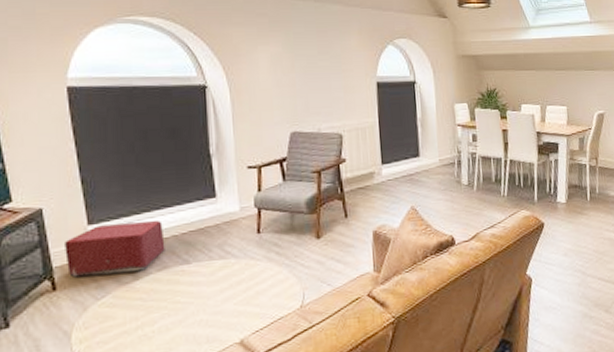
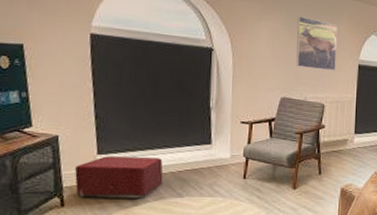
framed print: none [299,34,351,94] -> present [296,15,338,71]

